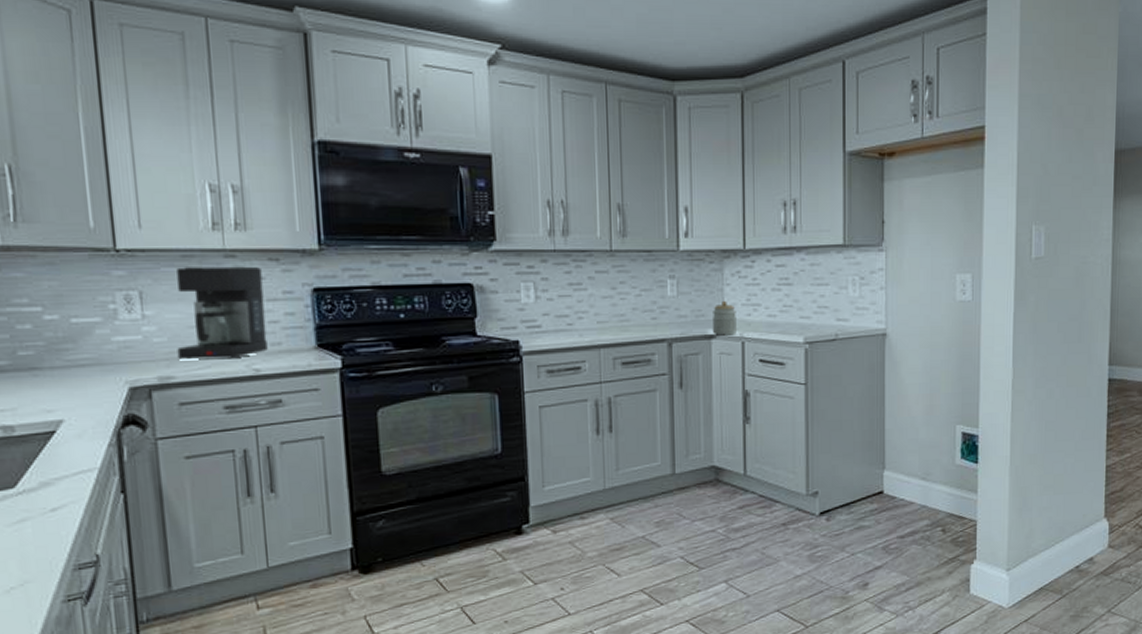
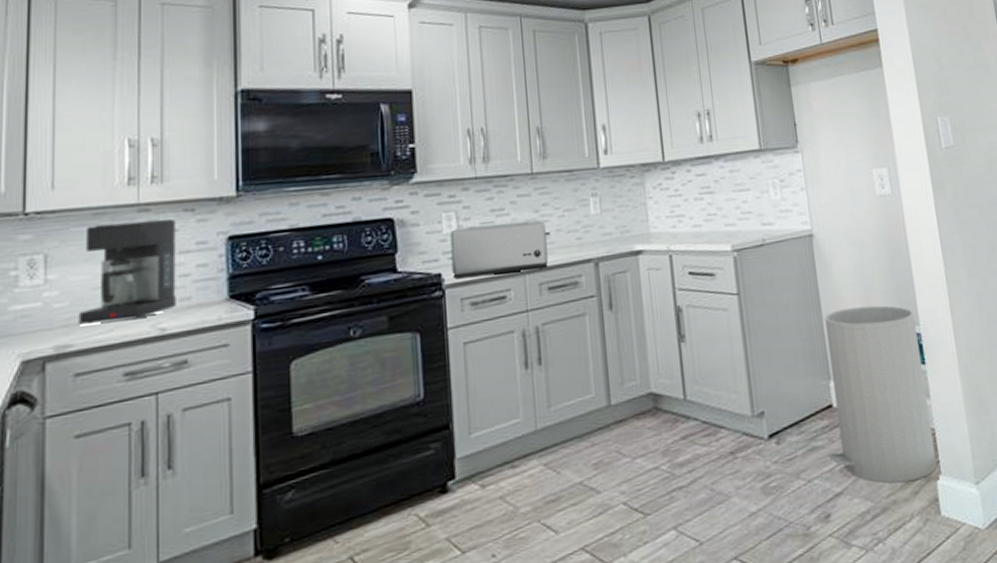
toaster: none [528,297,627,347] -> present [450,219,551,279]
jar: present [711,300,737,336] -> none [637,214,663,250]
garbage can: none [872,406,976,563] -> present [825,305,937,484]

